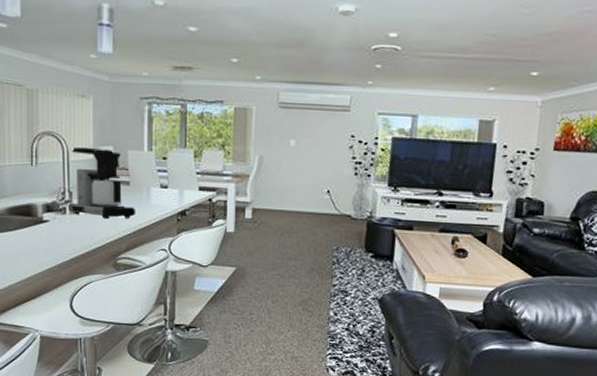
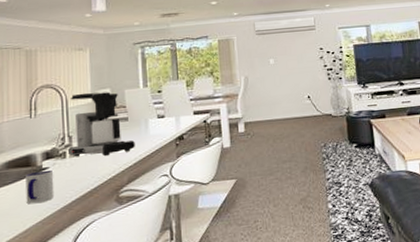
mug: none [27,223,54,255] -> present [26,171,55,204]

